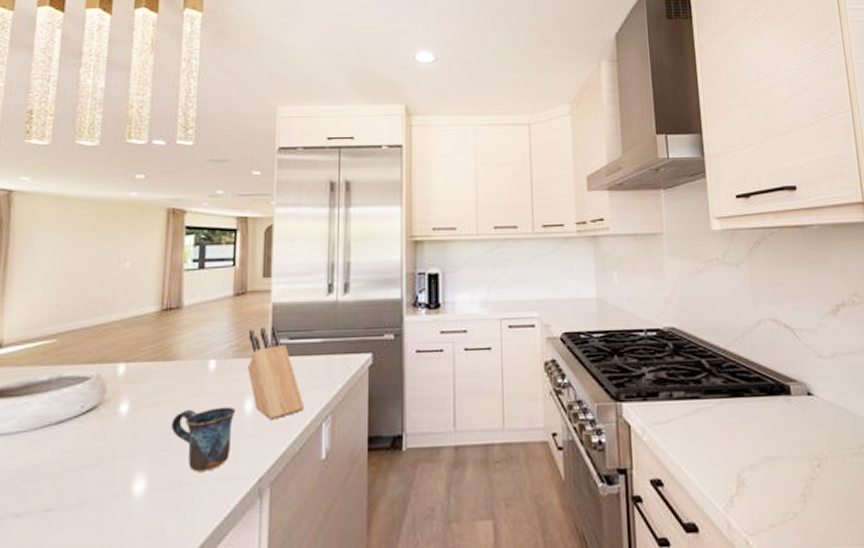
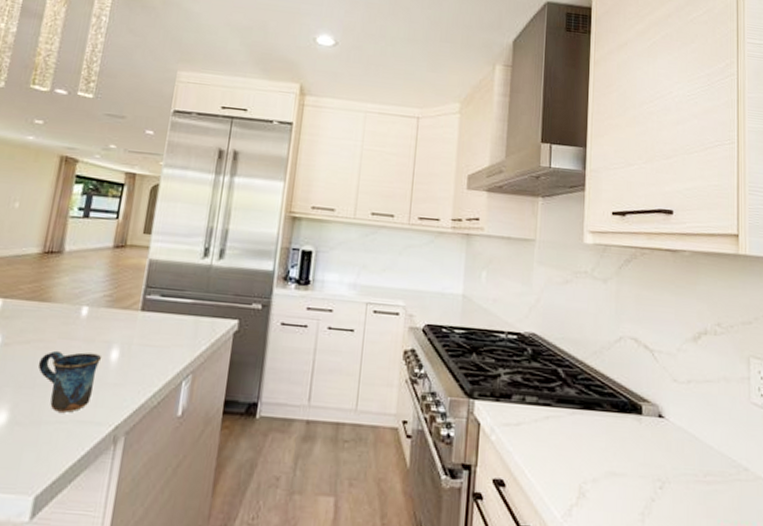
knife block: present [248,325,305,420] -> none [117,280,168,372]

